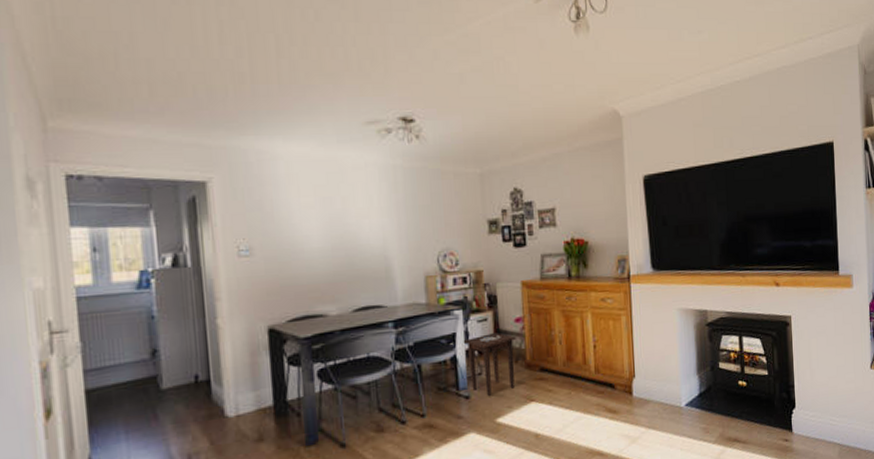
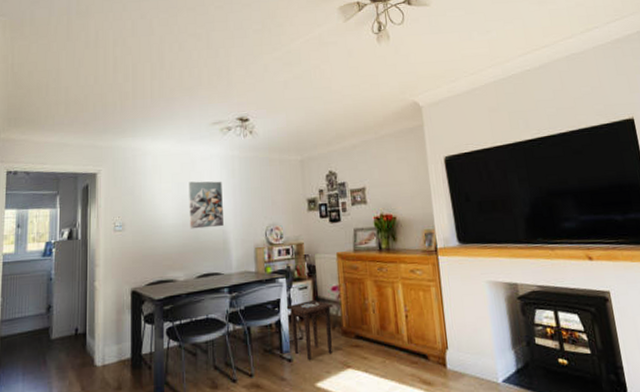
wall art: none [337,195,385,254] -> present [189,181,224,229]

